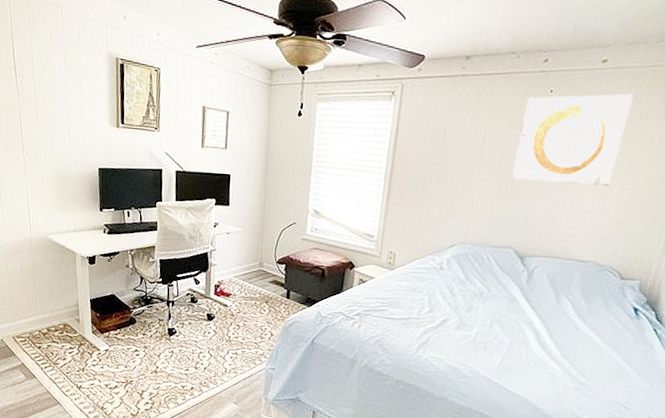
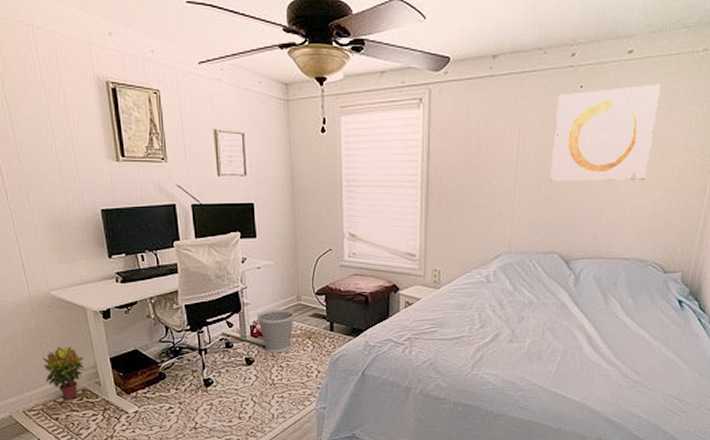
potted plant: none [34,284,69,332] -> present [42,347,86,400]
wastebasket: none [221,272,256,313] -> present [256,309,295,353]

